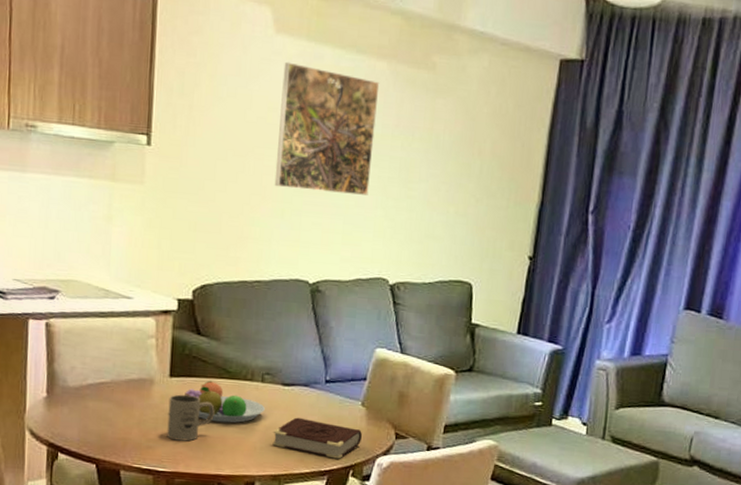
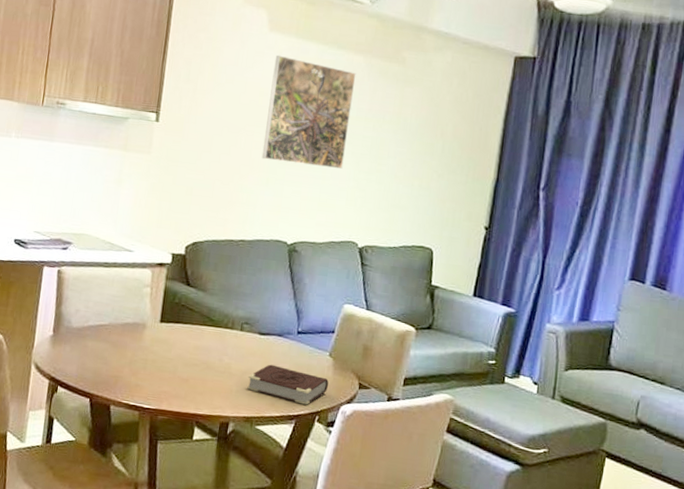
mug: present [167,394,215,442] -> none [154,338,198,382]
fruit bowl: present [185,380,265,423] -> none [172,327,242,367]

